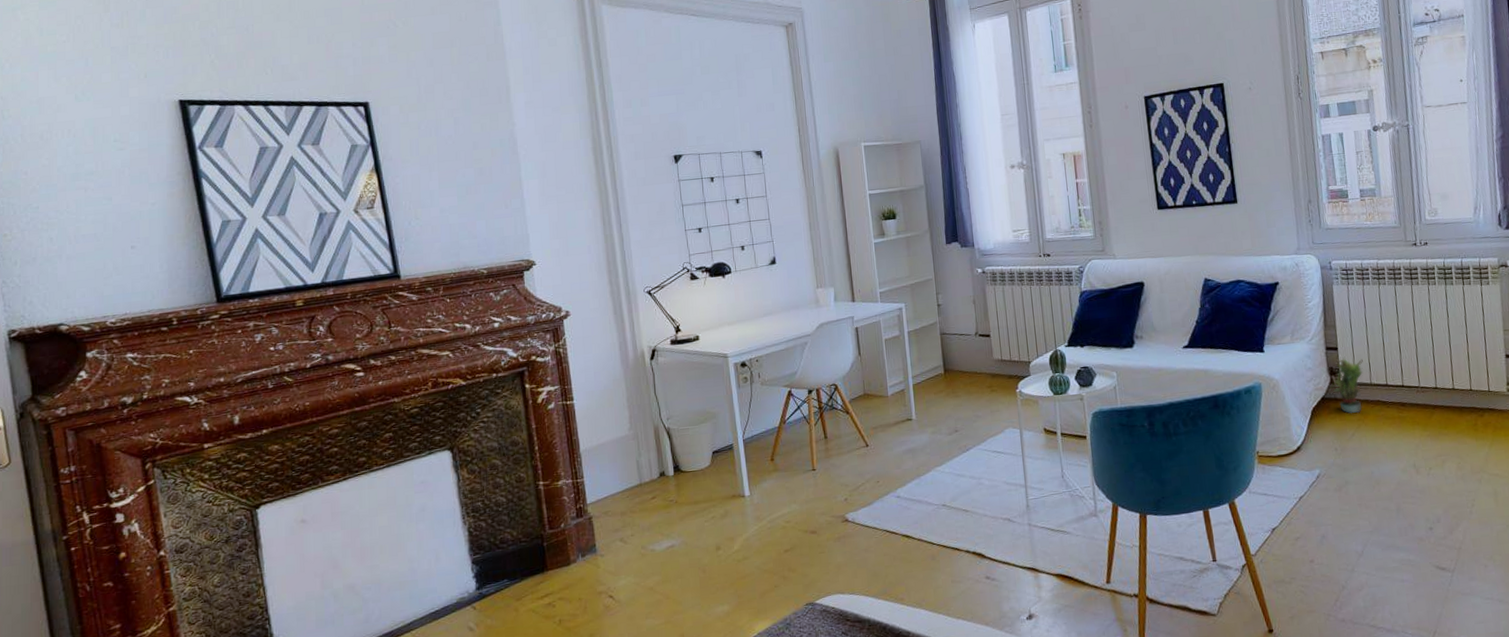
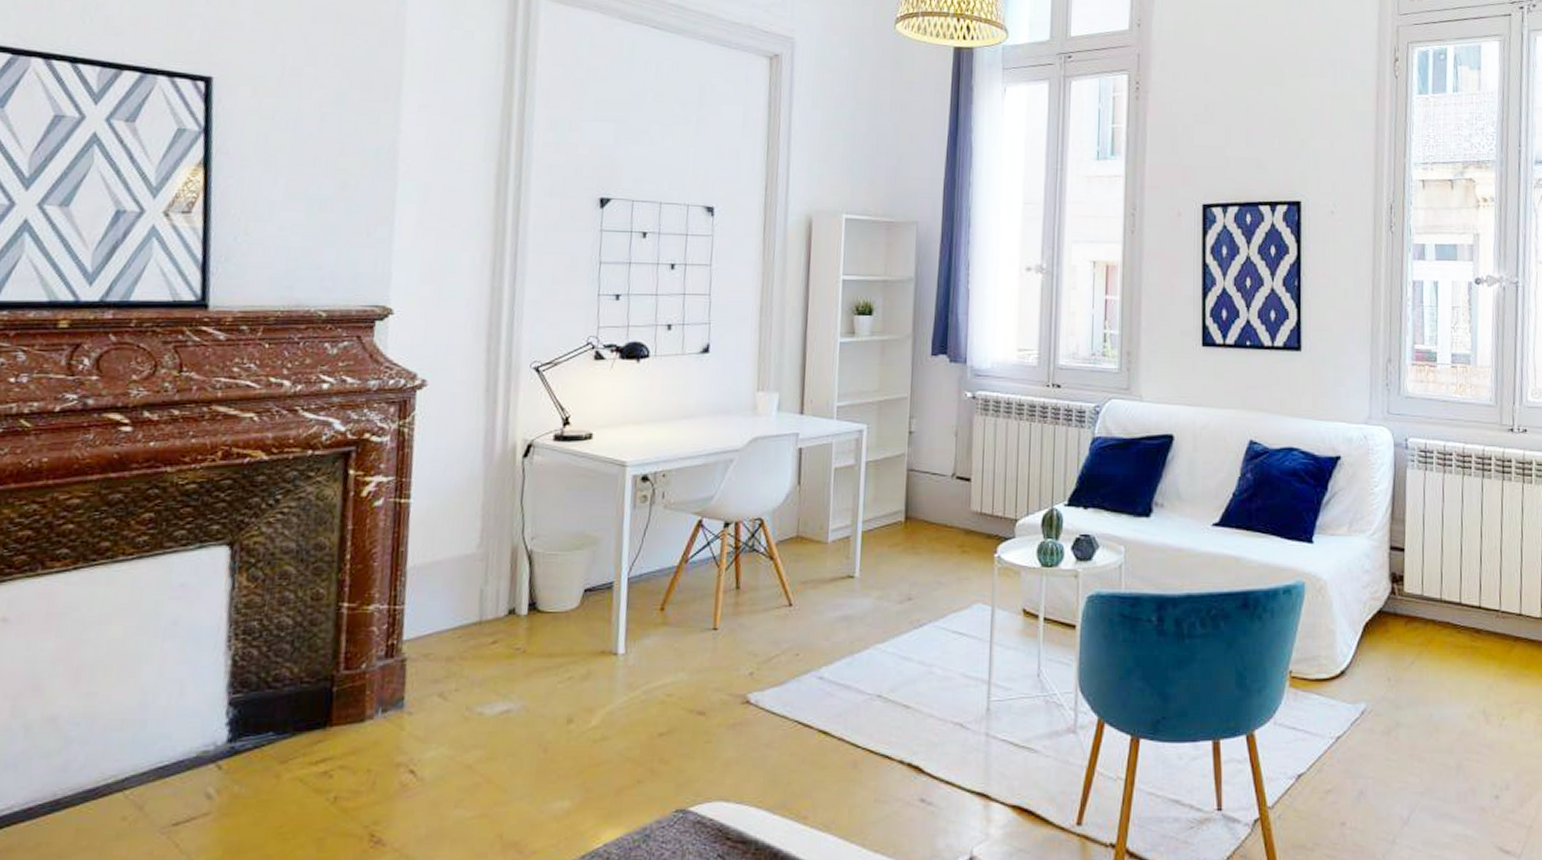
potted plant: present [1329,357,1363,414] -> none [1389,562,1434,636]

